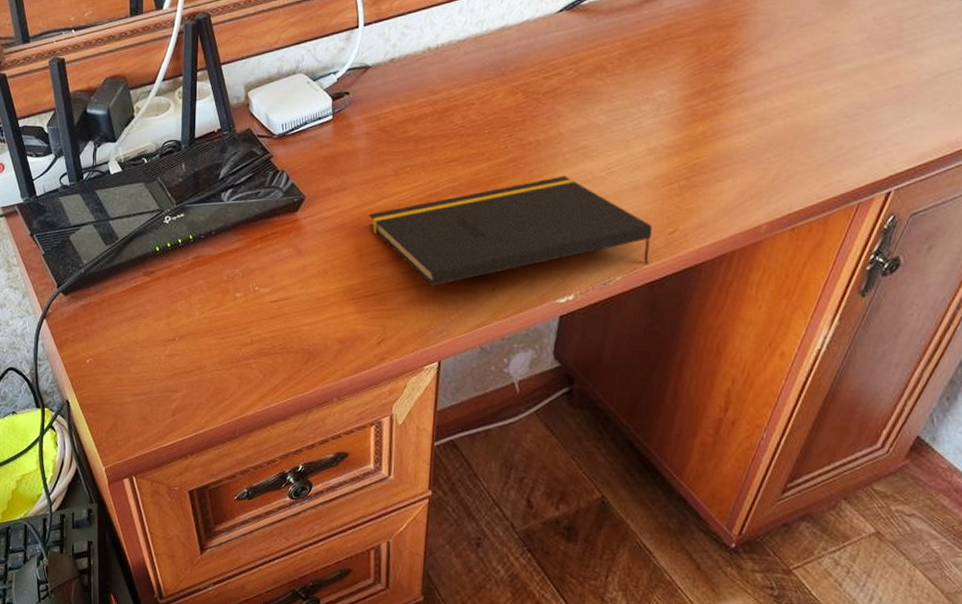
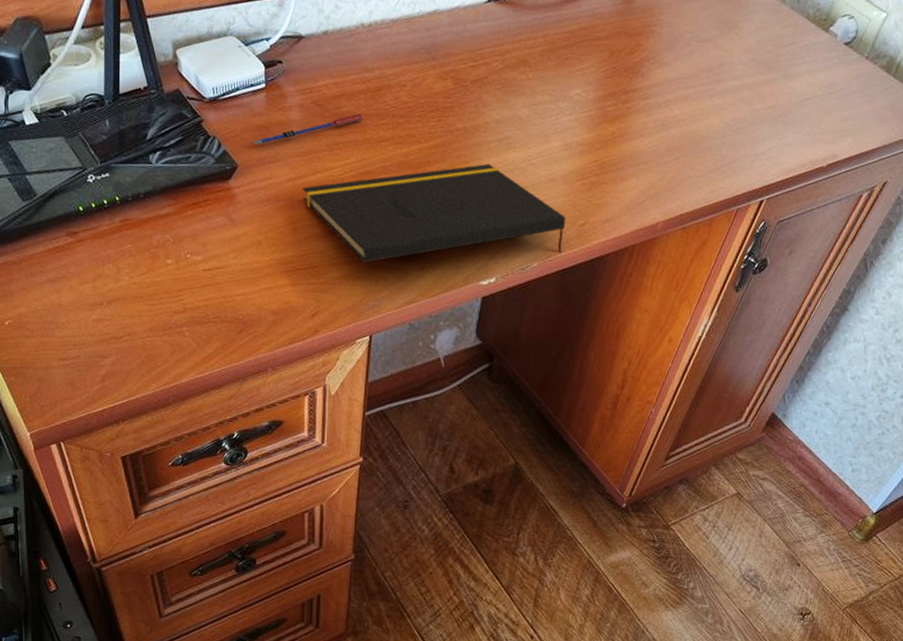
pen: none [319,136,430,177] -> present [252,113,363,146]

